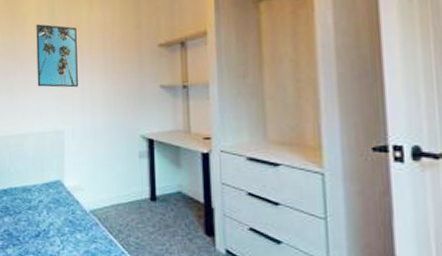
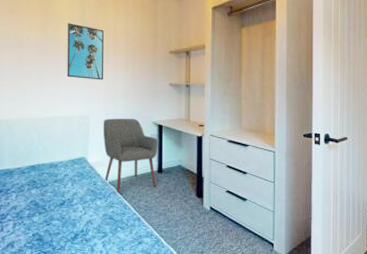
chair: none [80,131,150,227] -> present [102,118,158,194]

